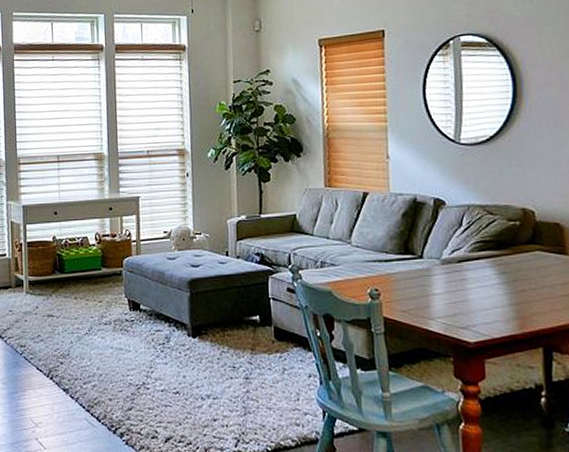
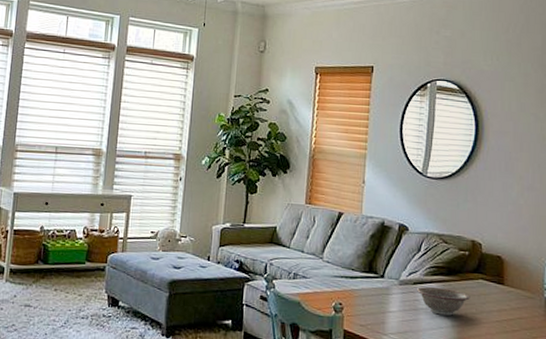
decorative bowl: none [463,263,527,293] -> present [417,286,470,316]

